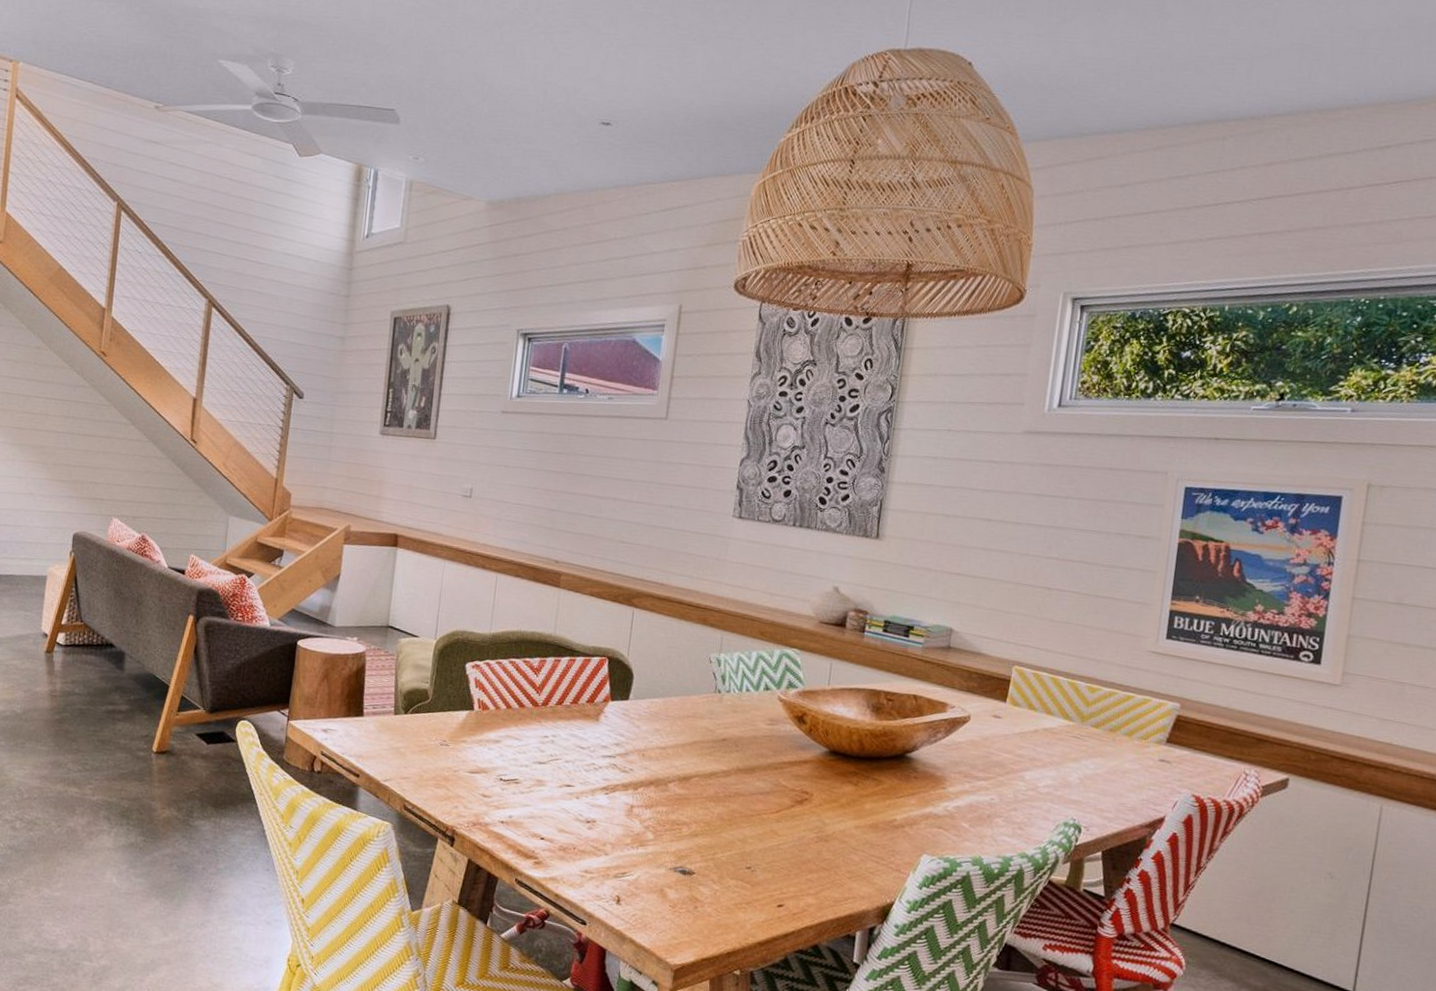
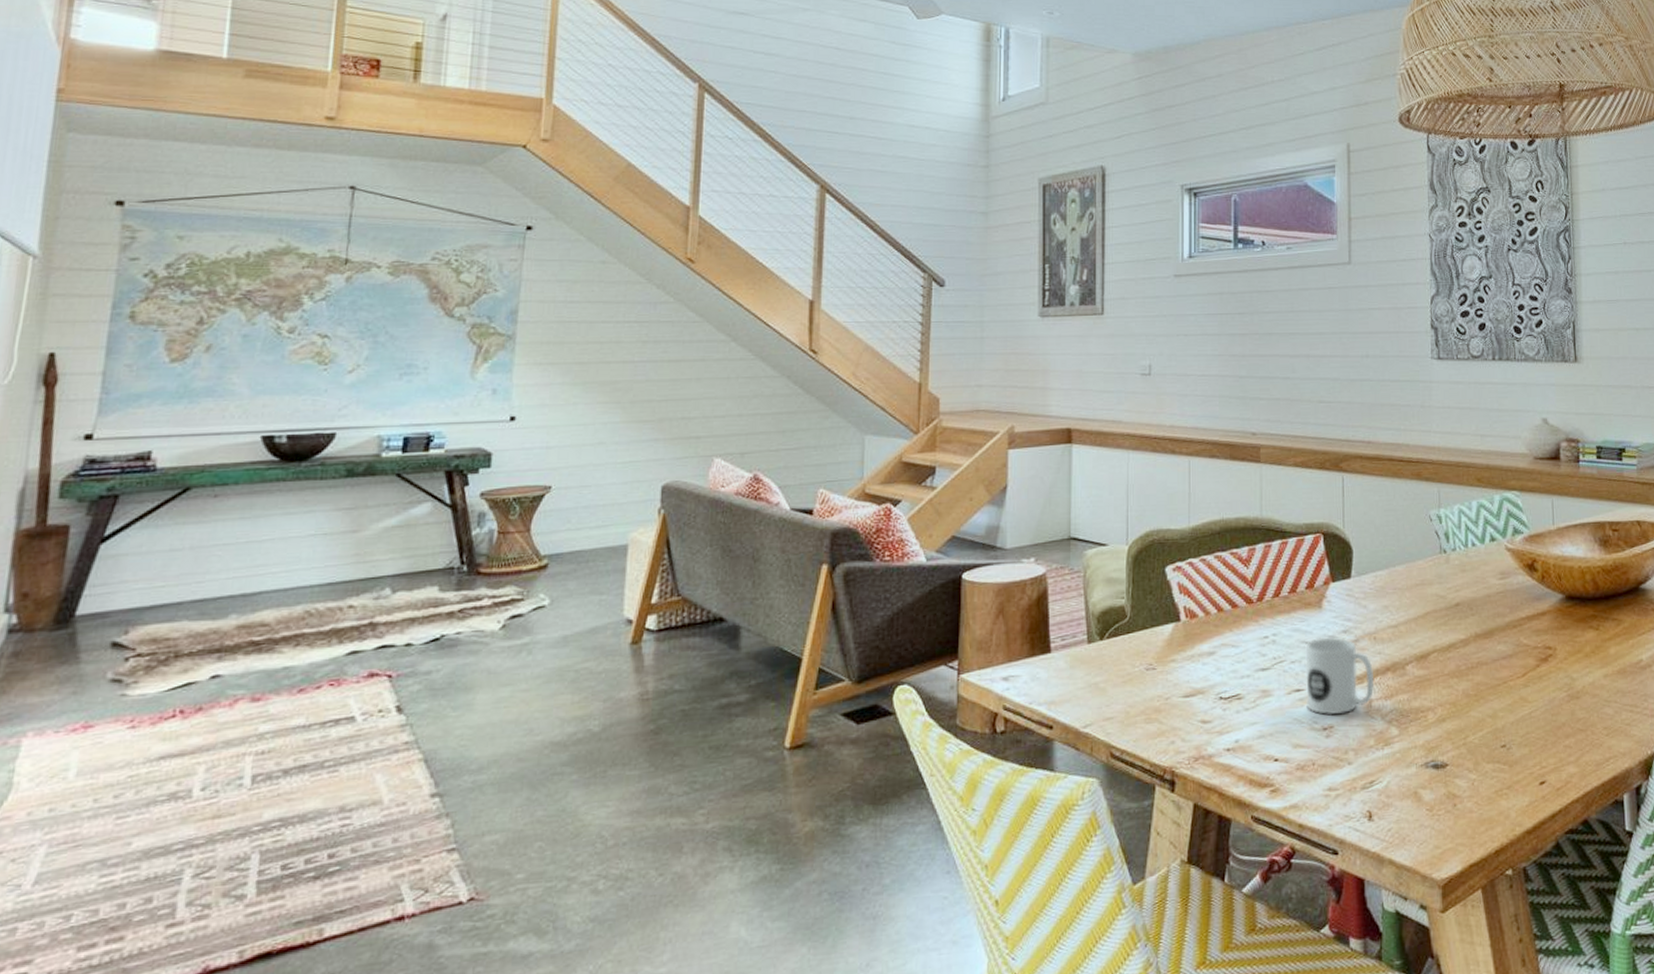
mug: none [574,745,638,812] -> present [1305,637,1375,715]

